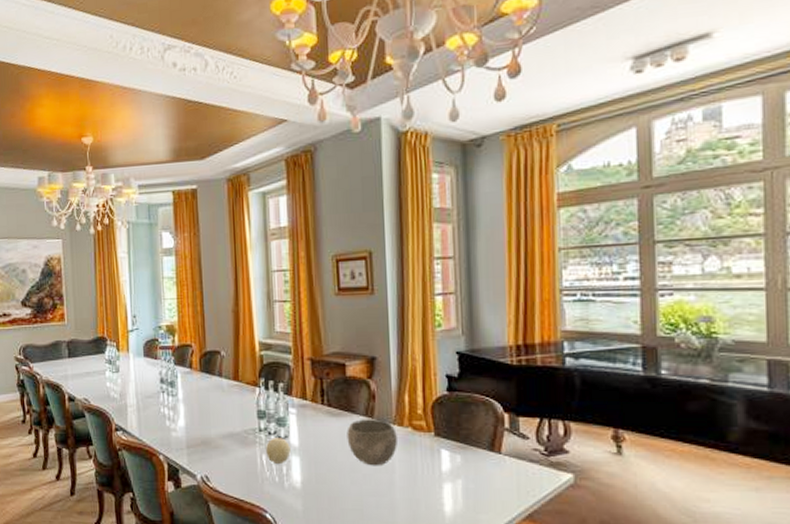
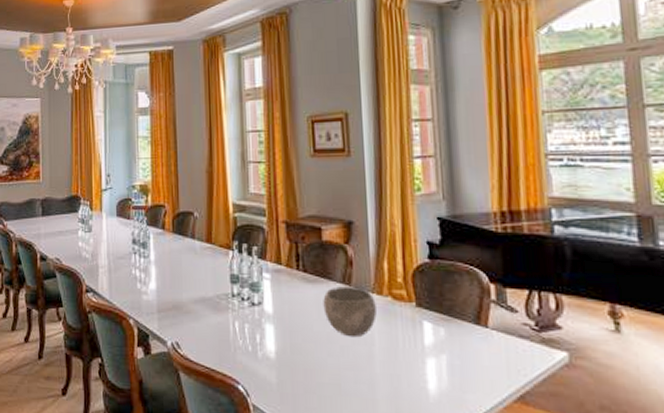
fruit: present [266,438,291,464] -> none [239,304,264,332]

